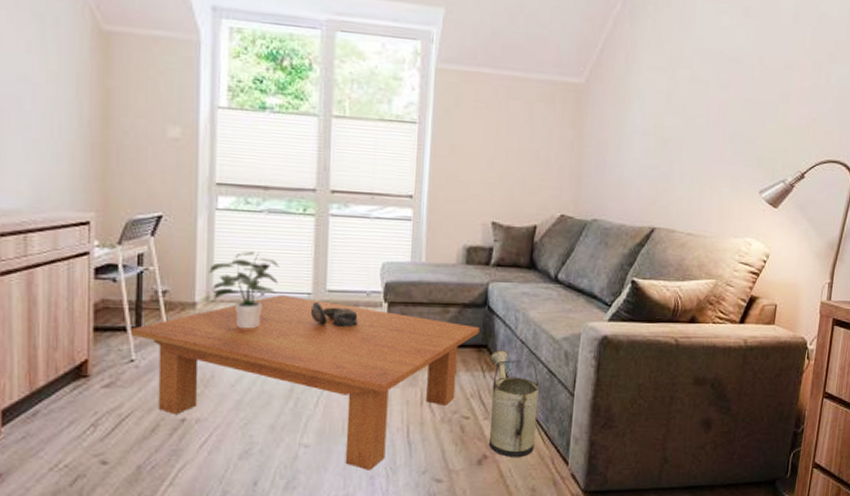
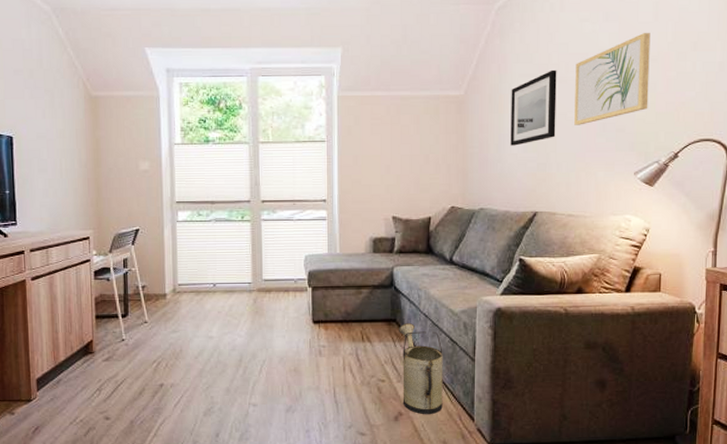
coffee table: present [130,295,480,470] -> none [120,285,388,425]
potted plant: present [209,251,280,329] -> none [174,252,226,313]
decorative bowl: present [310,302,358,327] -> none [251,290,289,308]
wall art: none [632,65,689,150] -> present [510,69,557,146]
wall art: none [702,35,789,133] -> present [574,33,651,125]

